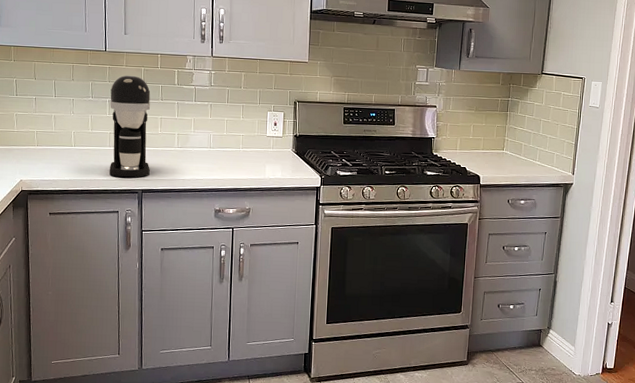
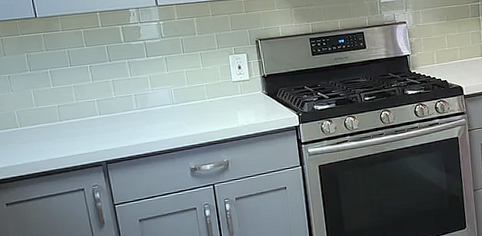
coffee maker: present [109,75,151,178] -> none [49,39,112,152]

